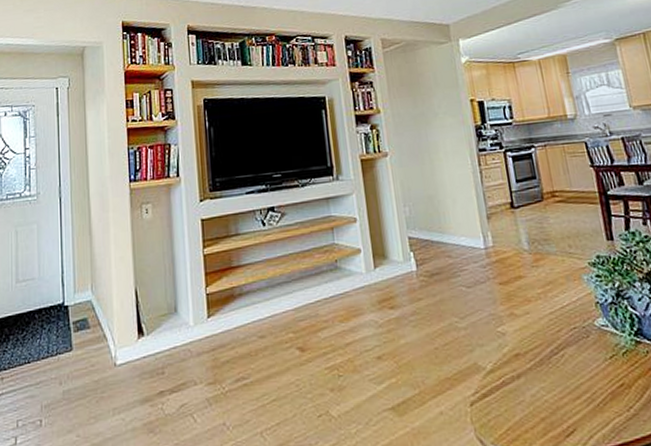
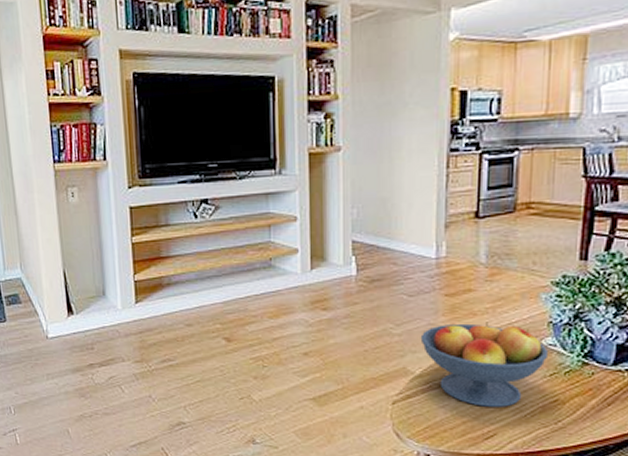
fruit bowl: none [484,307,604,399] -> present [420,322,549,407]

